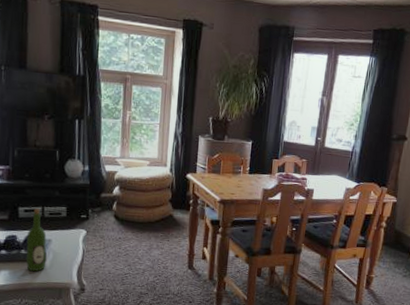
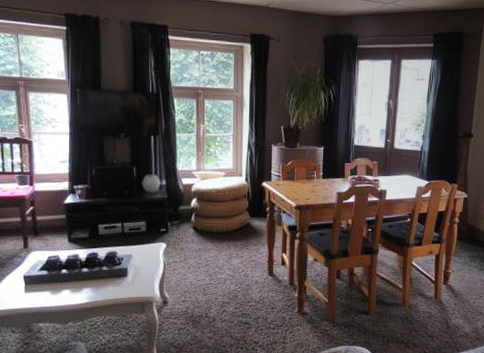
wine bottle: present [26,208,47,272] -> none [107,225,128,288]

